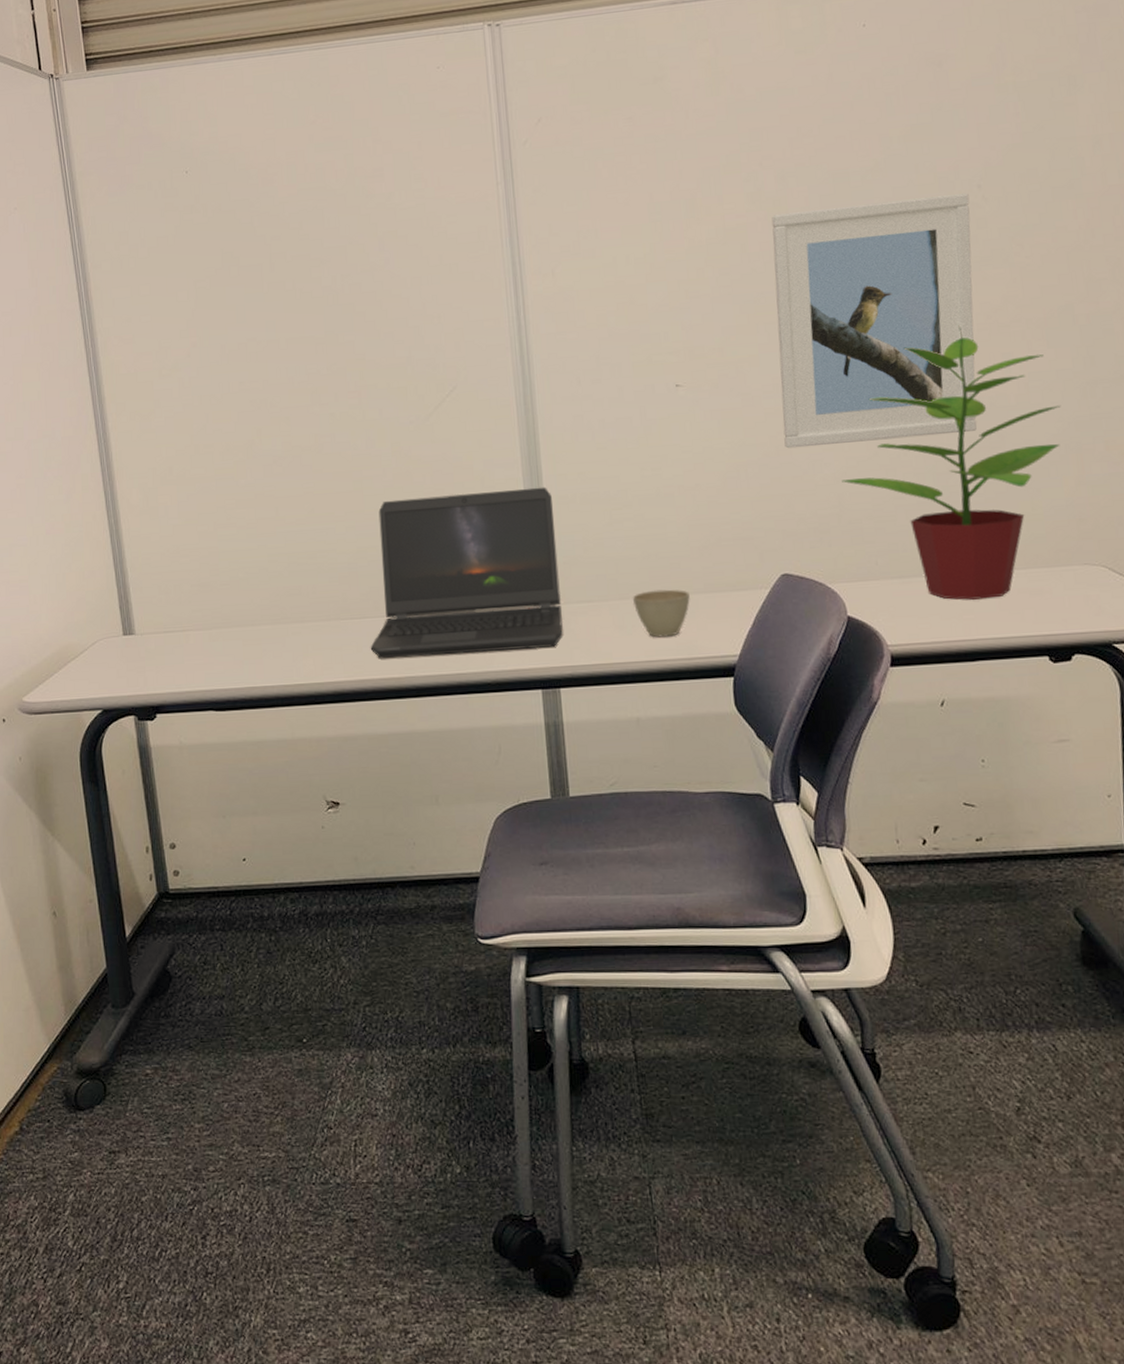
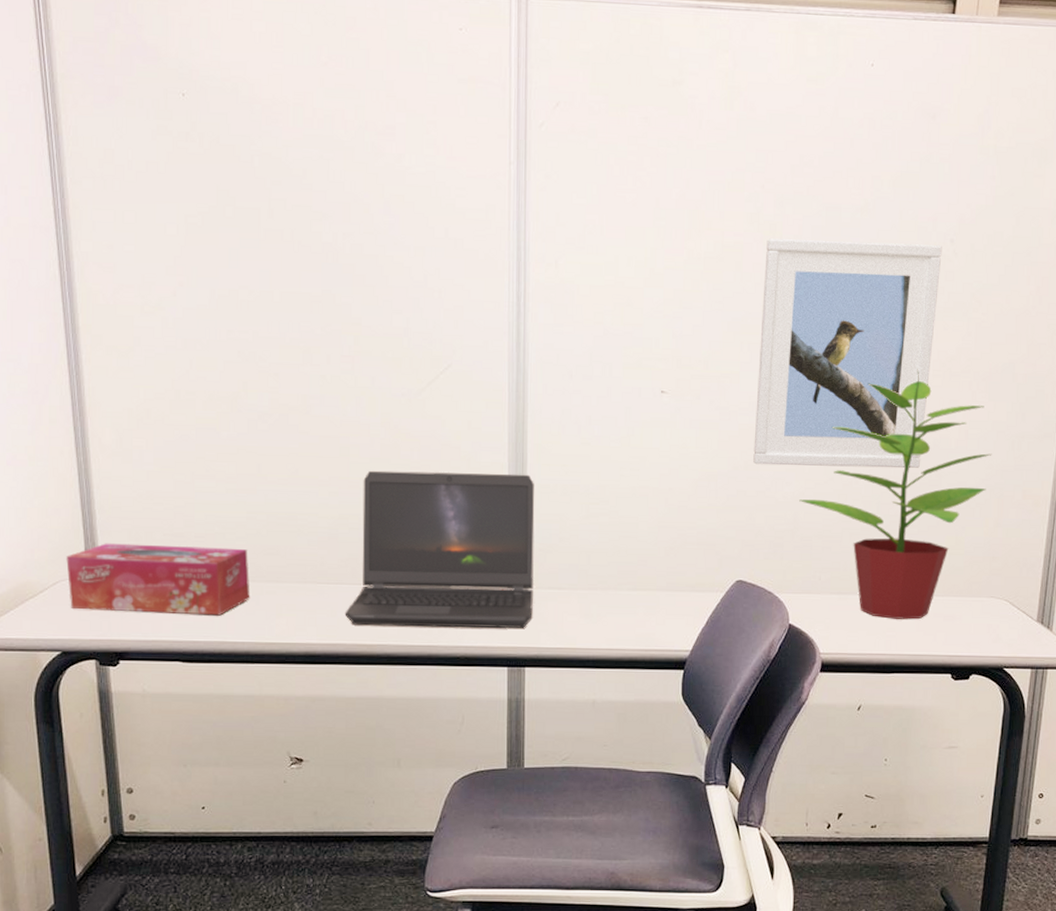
tissue box: none [103,592,277,667] -> present [66,543,250,616]
cup: present [632,589,690,638] -> none [600,583,653,628]

